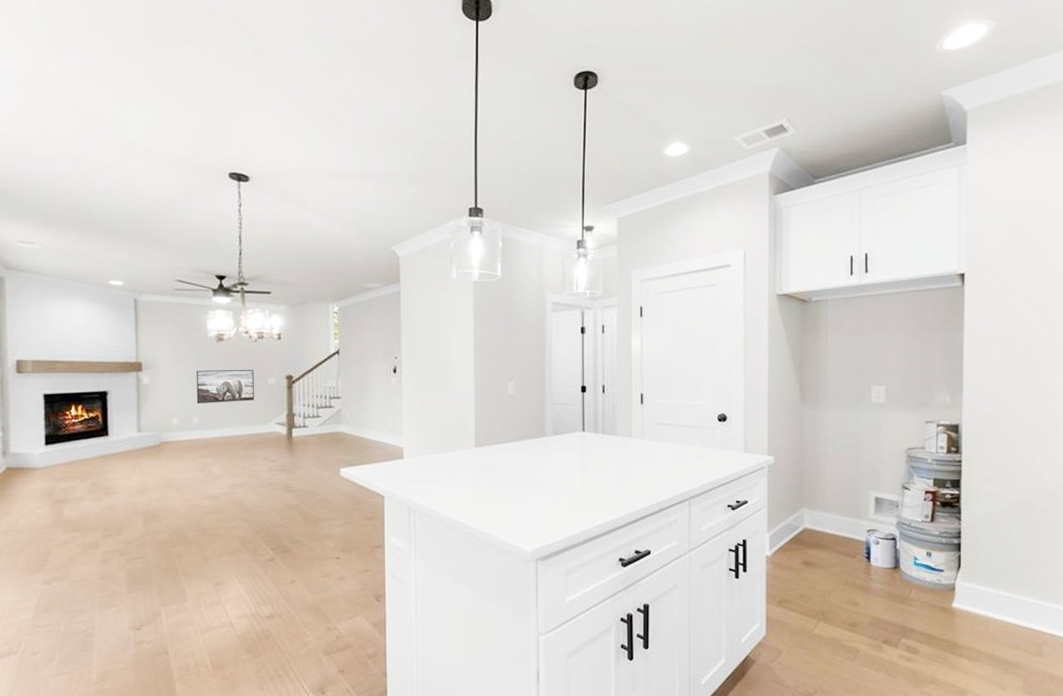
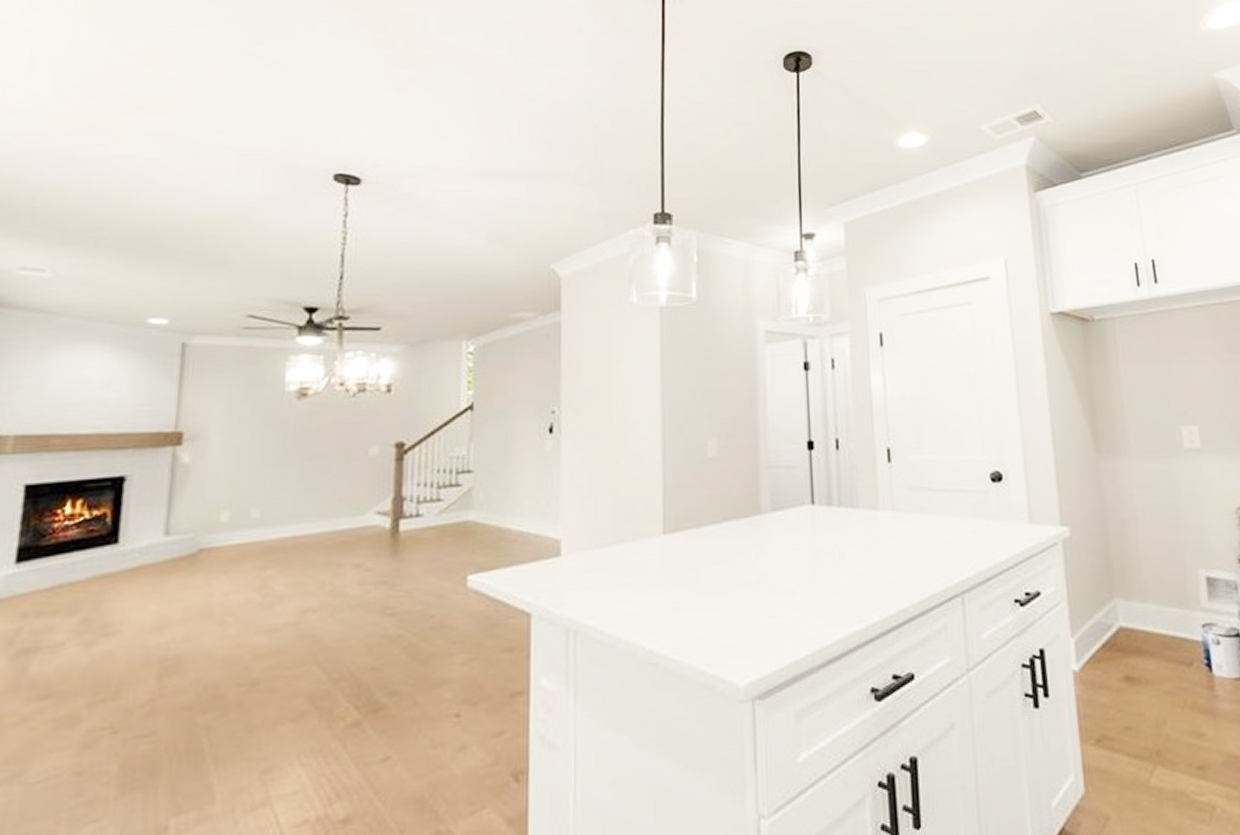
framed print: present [196,369,254,404] -> none [259,435,348,490]

